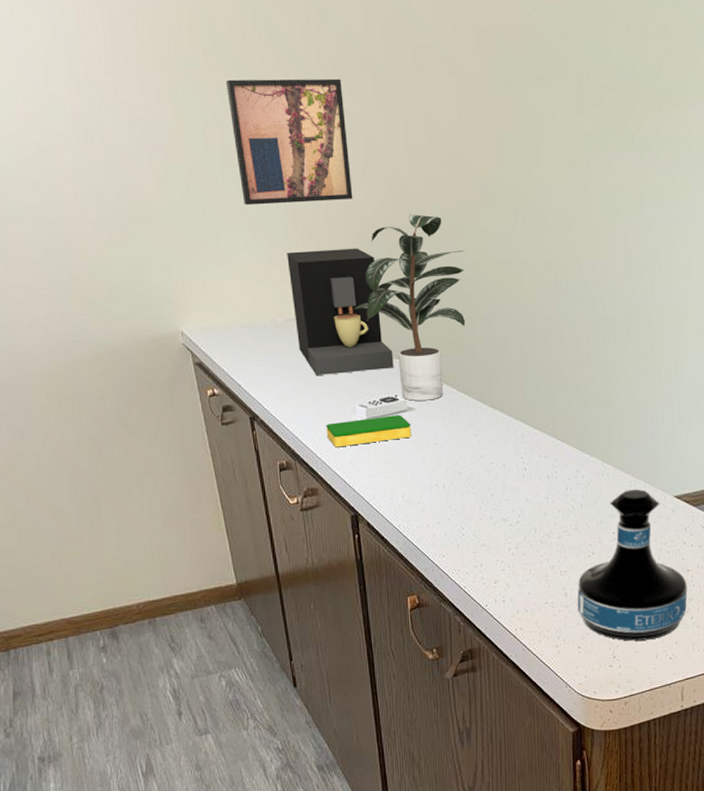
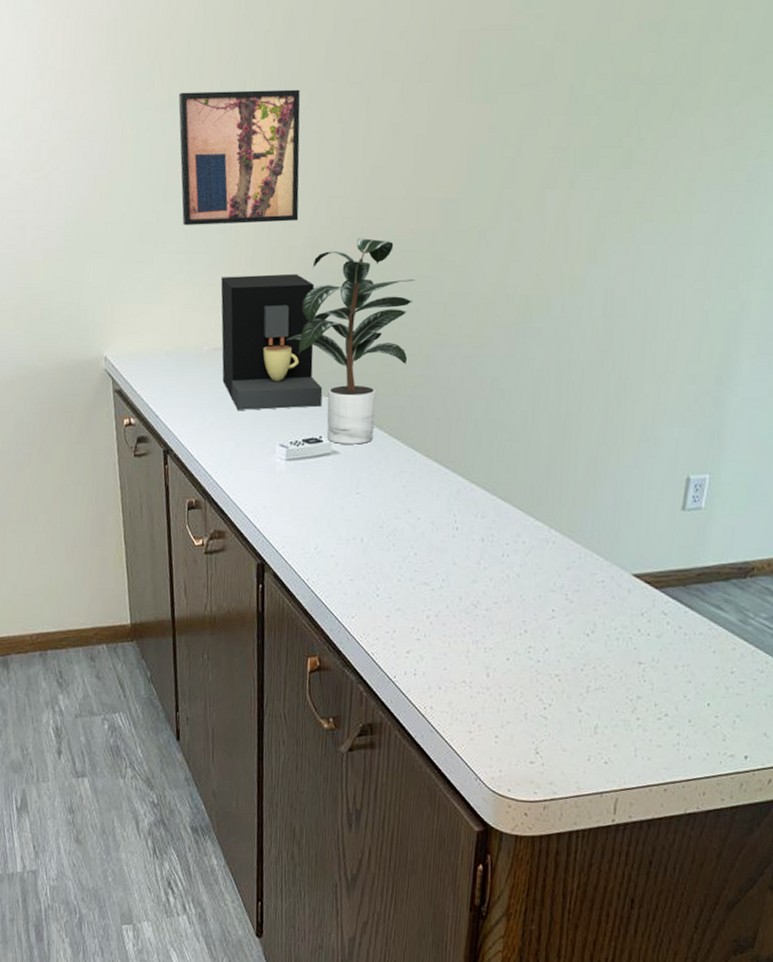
dish sponge: present [326,414,412,448] -> none [241,457,334,489]
tequila bottle: present [577,489,688,641] -> none [500,562,637,739]

